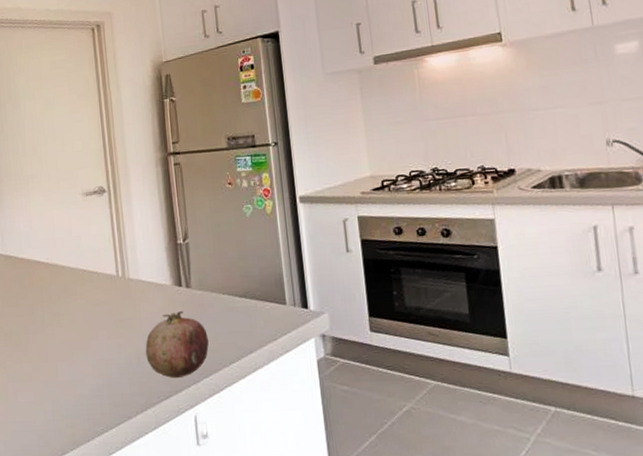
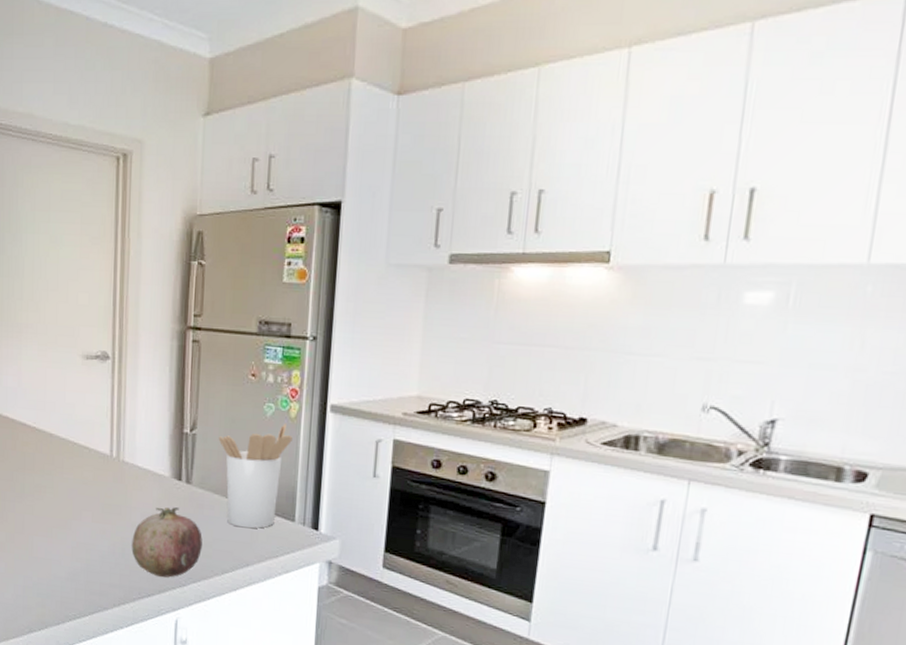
utensil holder: none [208,220,272,319] -> present [218,424,292,529]

